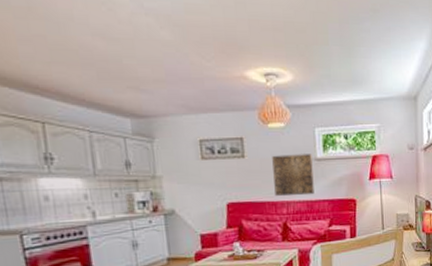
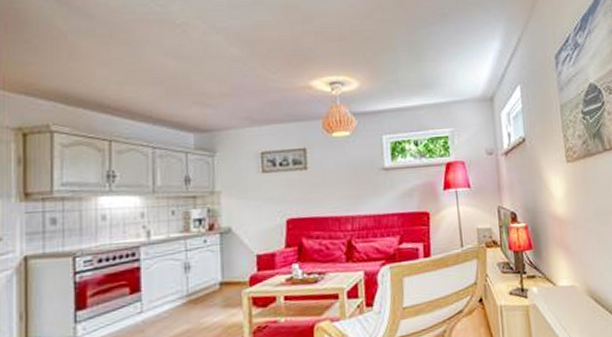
wall art: present [272,154,315,196] -> none [336,163,382,210]

